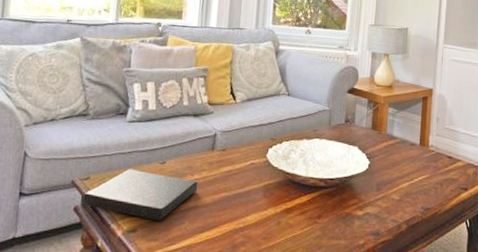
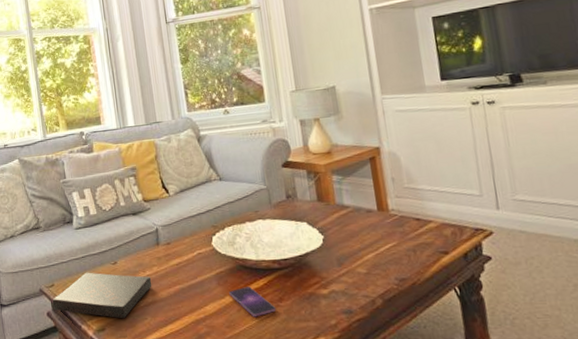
smartphone: none [273,201,314,232] -> present [229,287,276,317]

